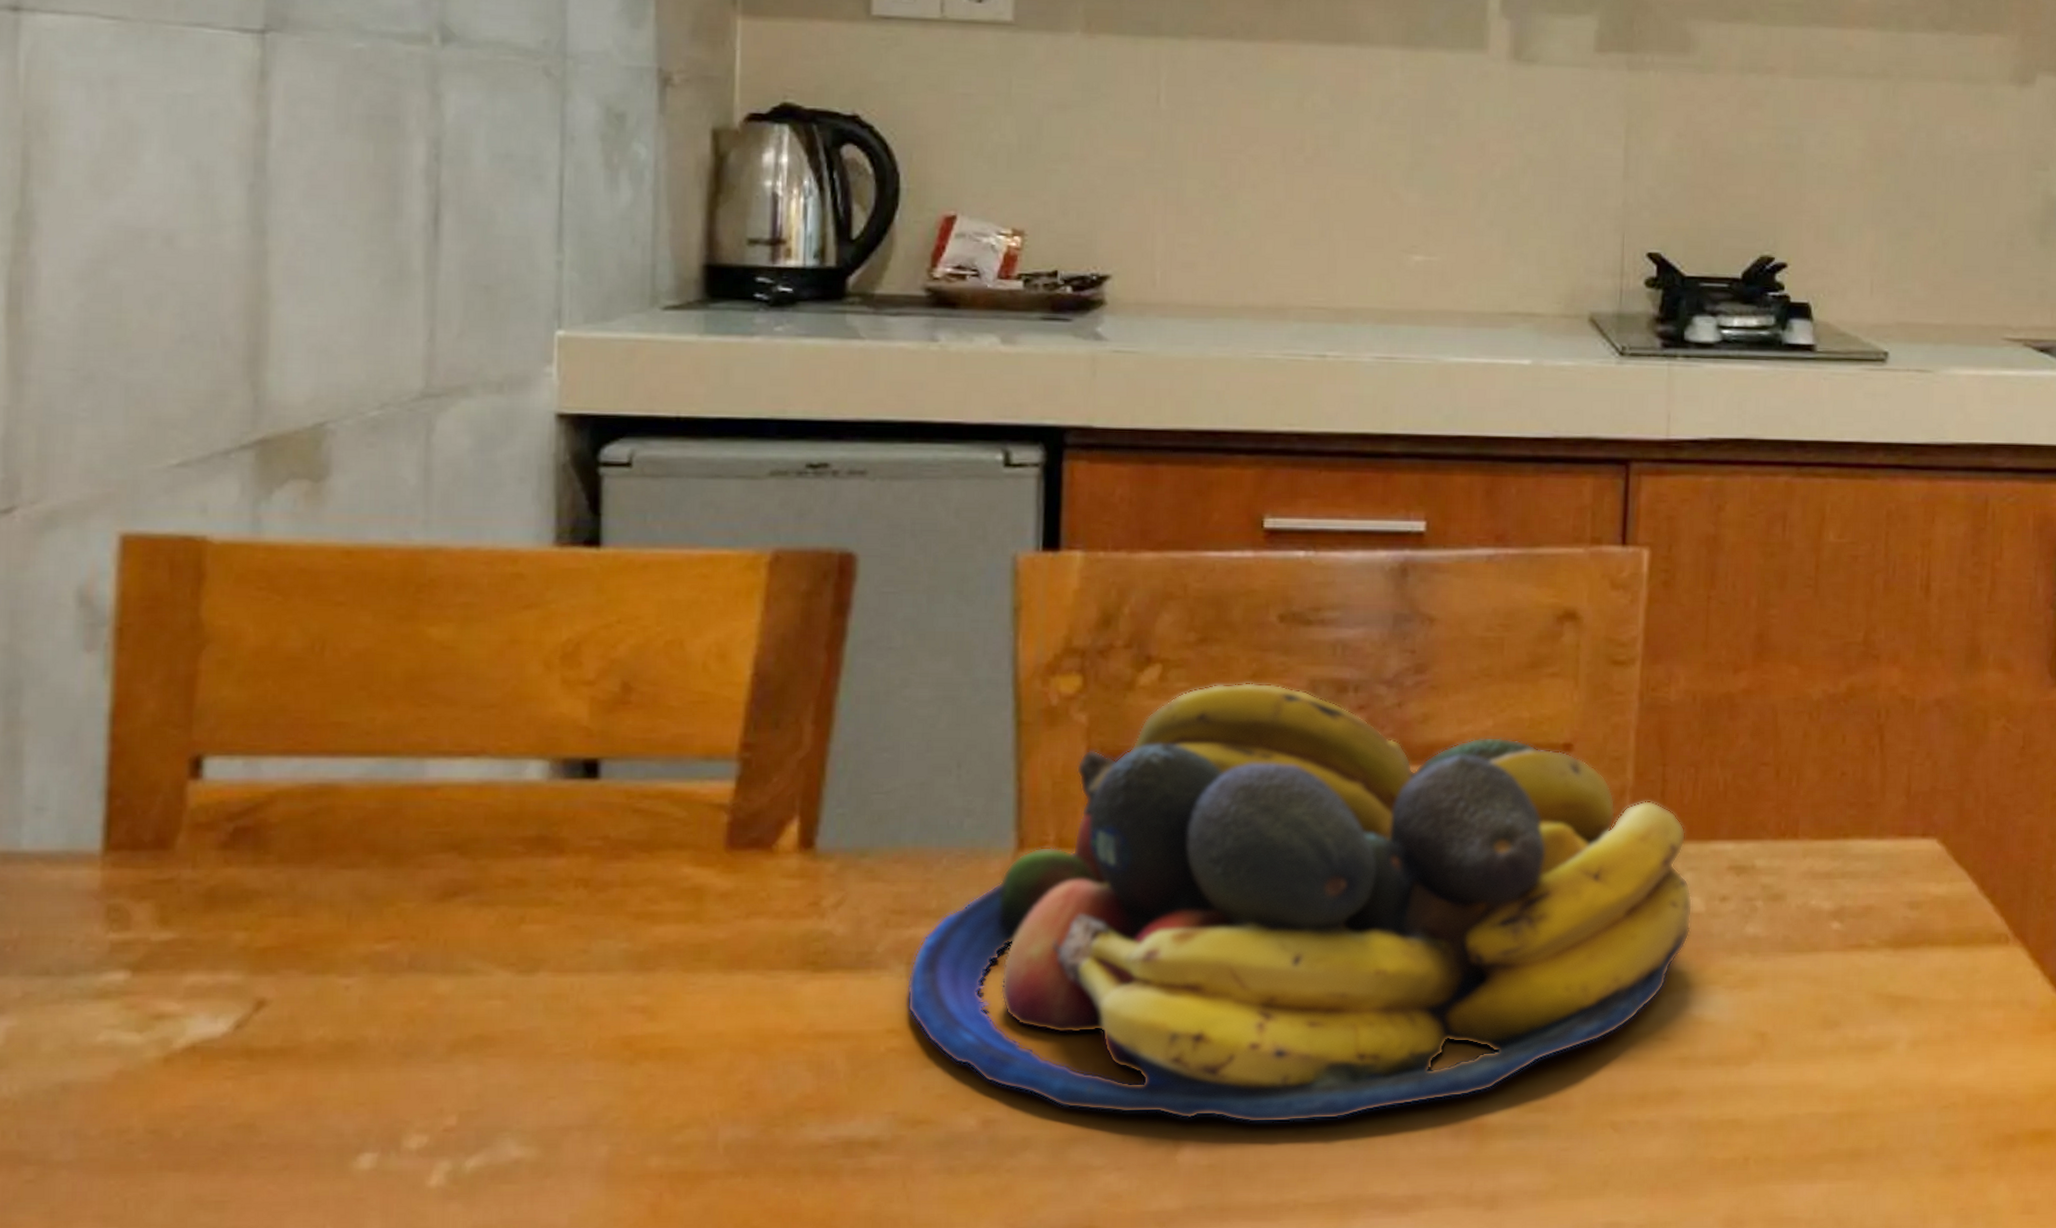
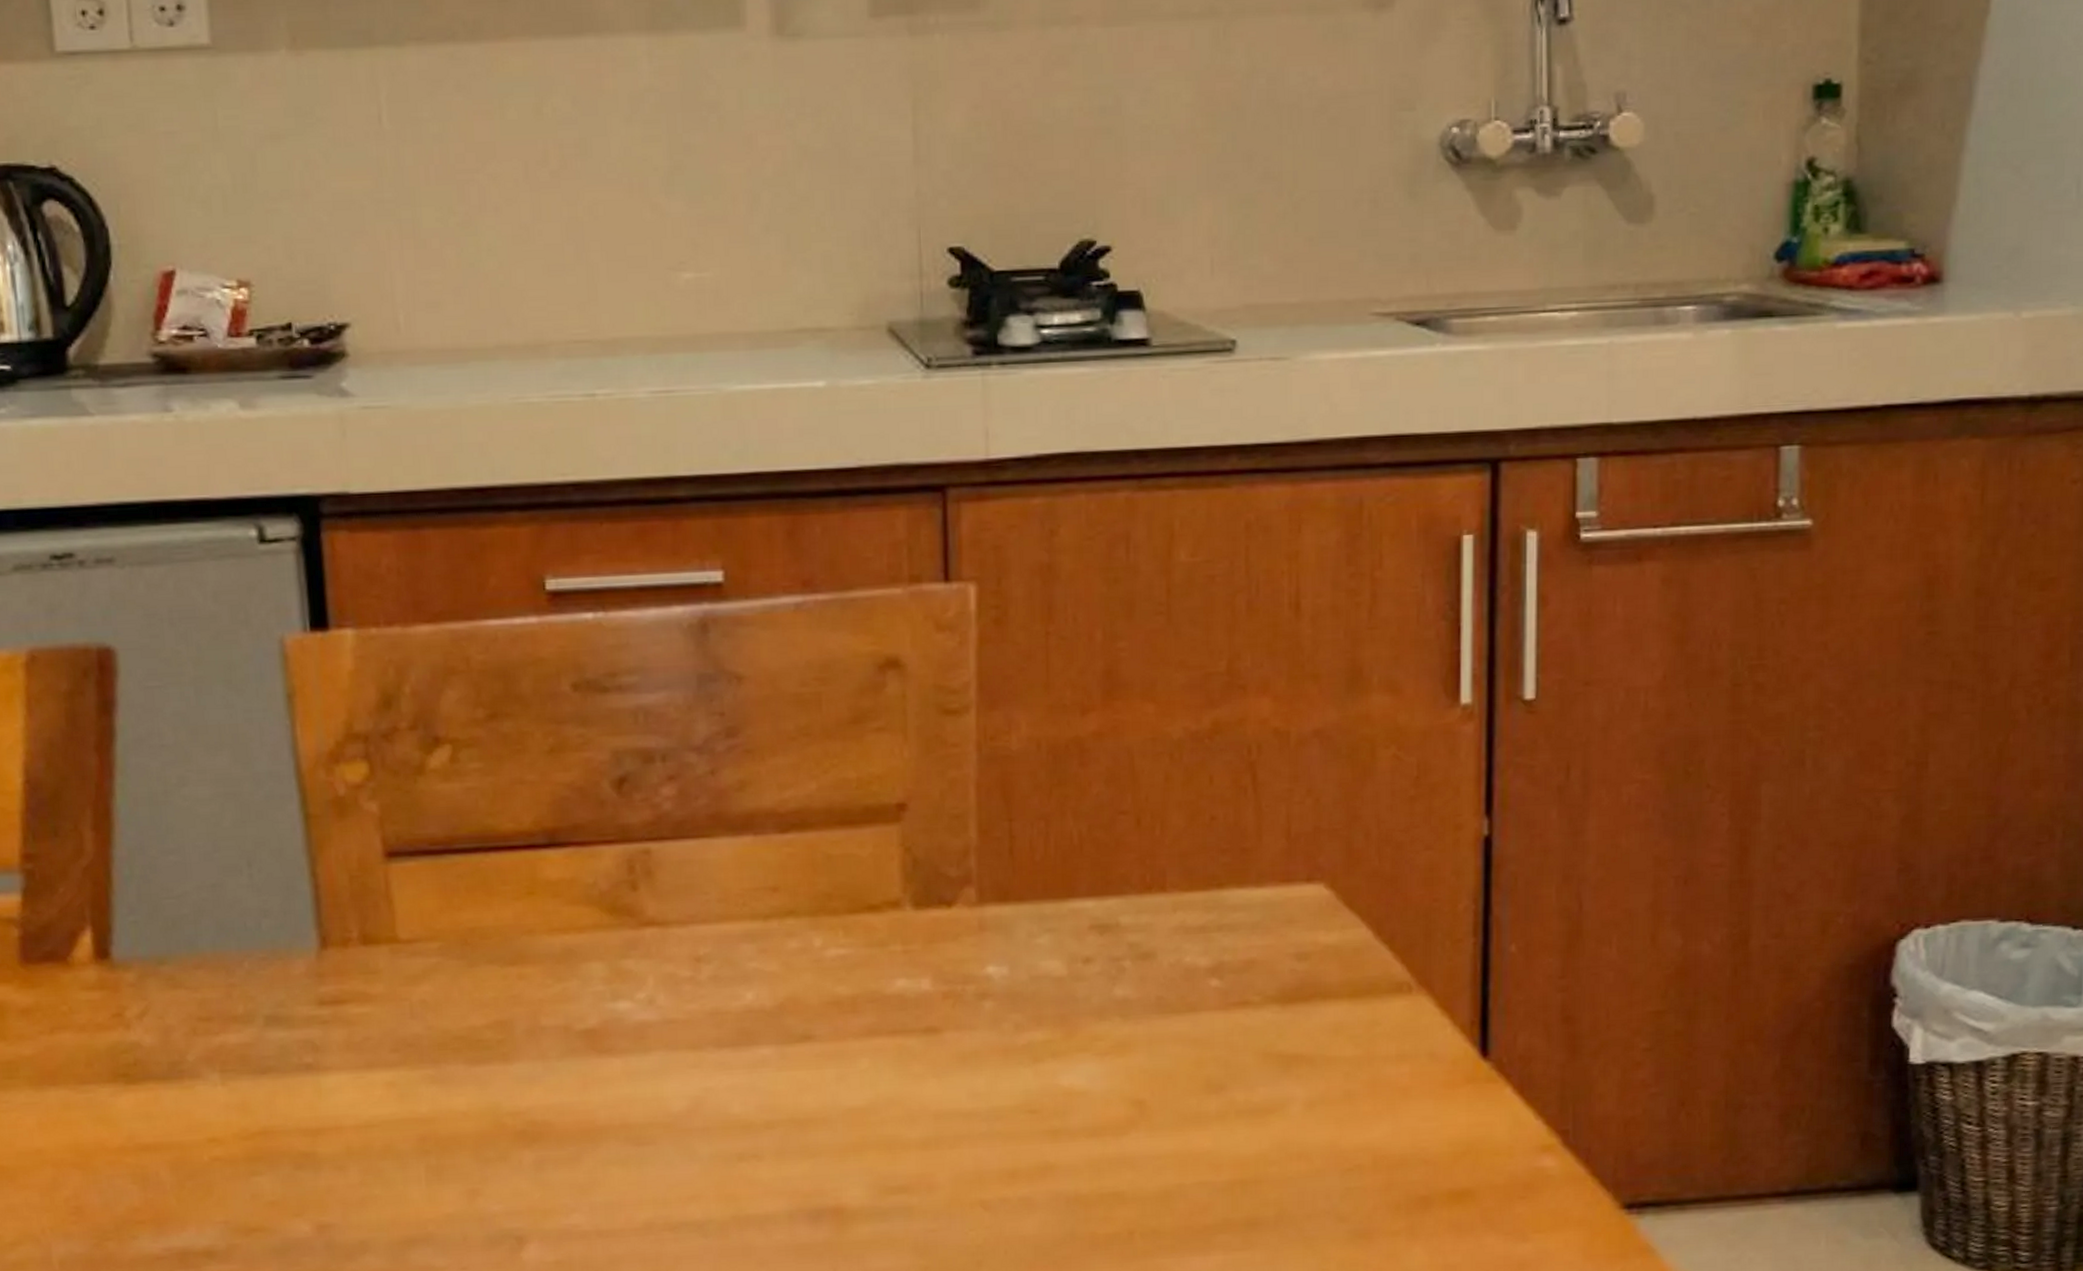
fruit bowl: present [906,682,1693,1123] -> none [222,758,1053,1218]

